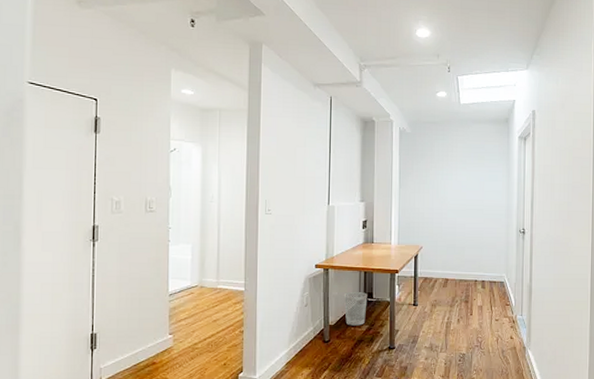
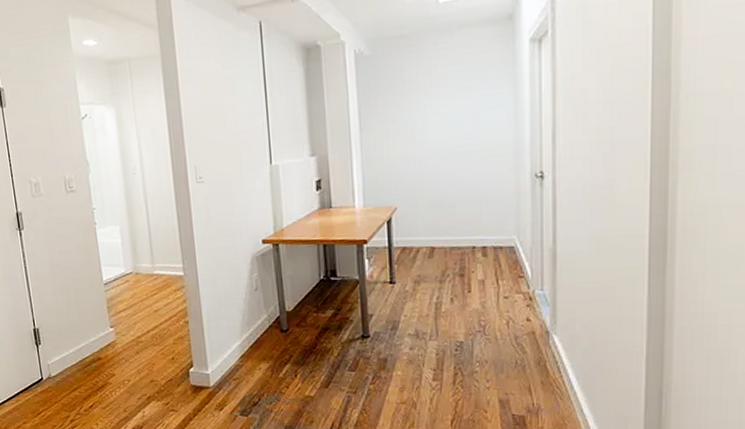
wastebasket: present [343,291,367,326] -> none [300,269,330,311]

